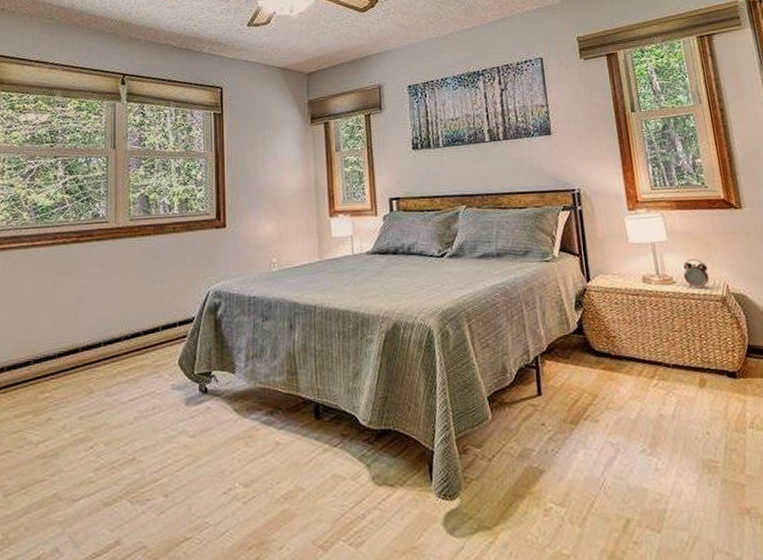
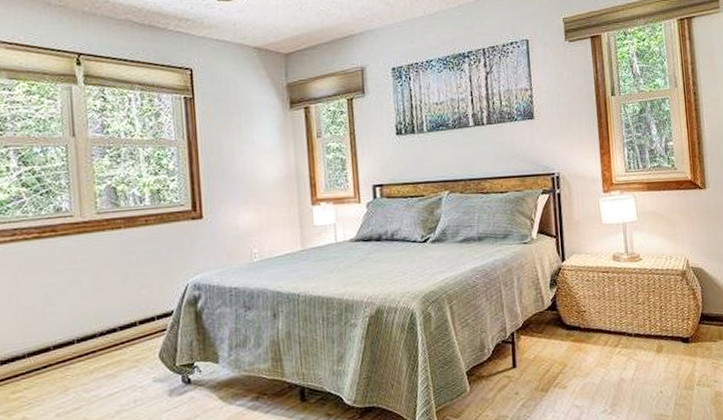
alarm clock: present [683,259,710,289] -> none [649,237,673,264]

